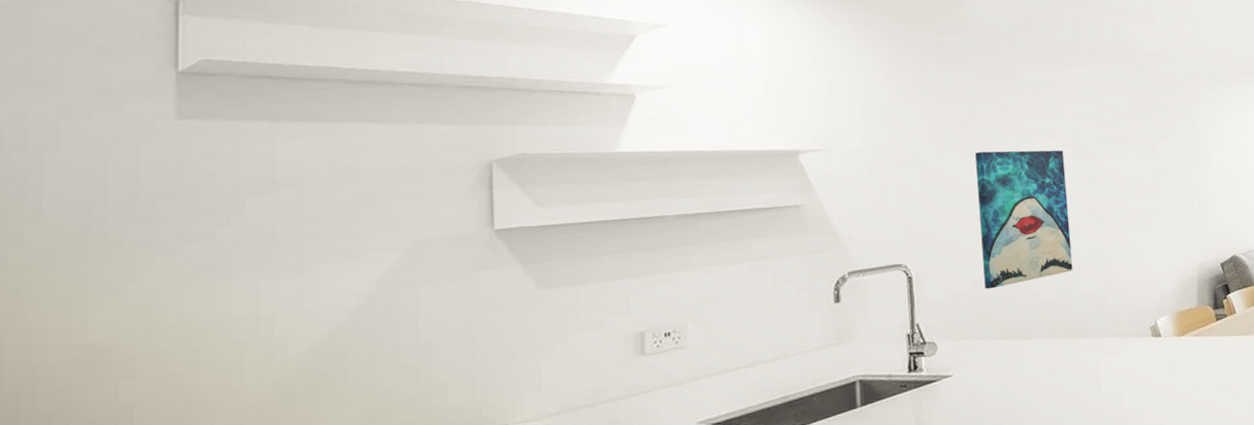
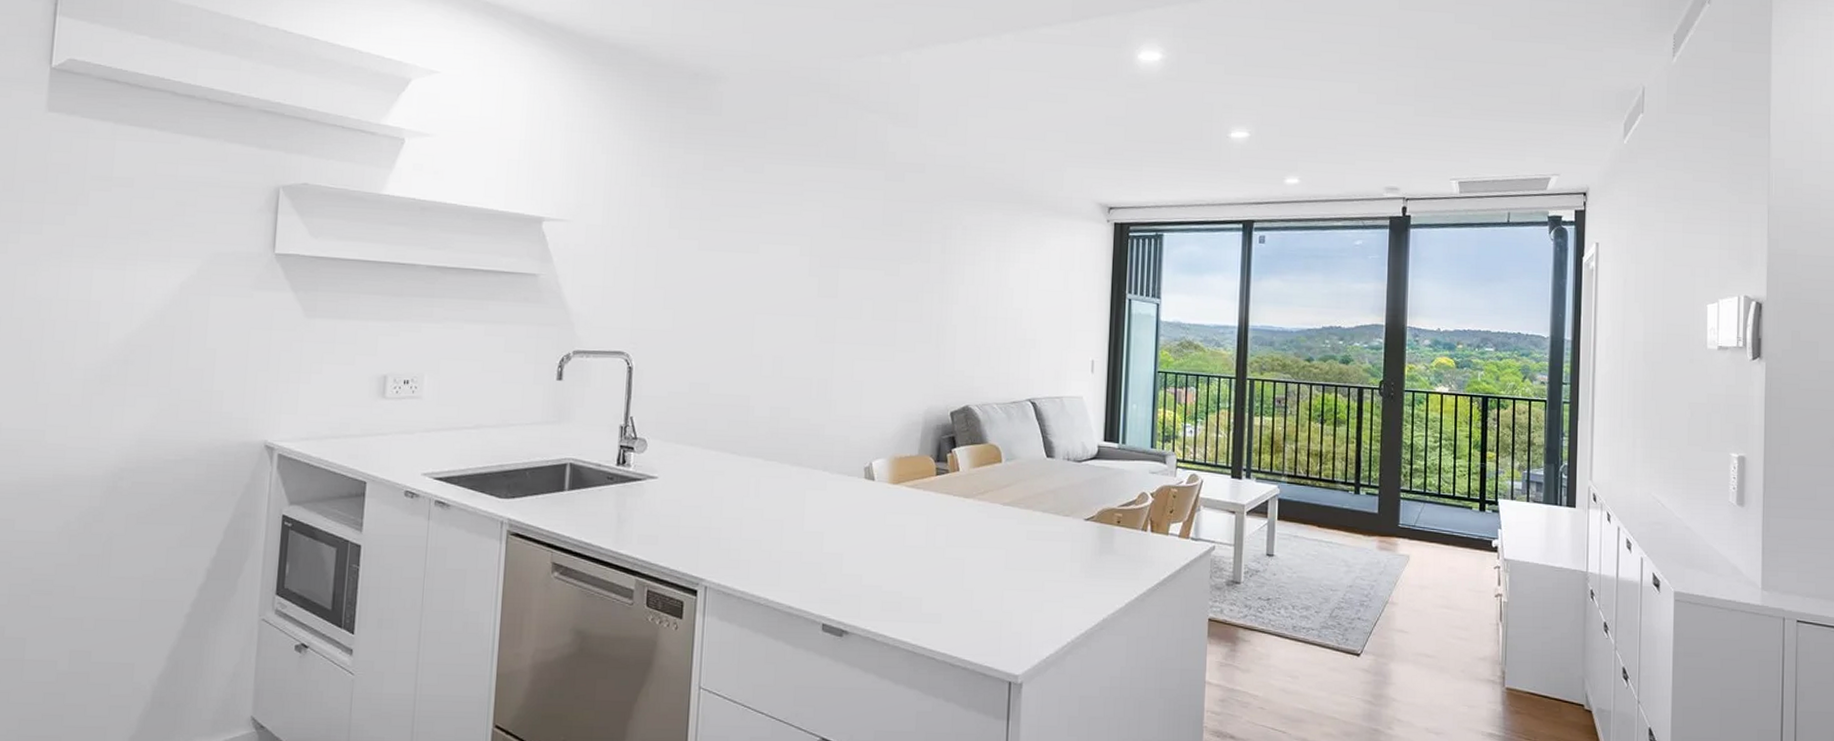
wall art: present [975,150,1073,290] -> none [701,246,801,395]

